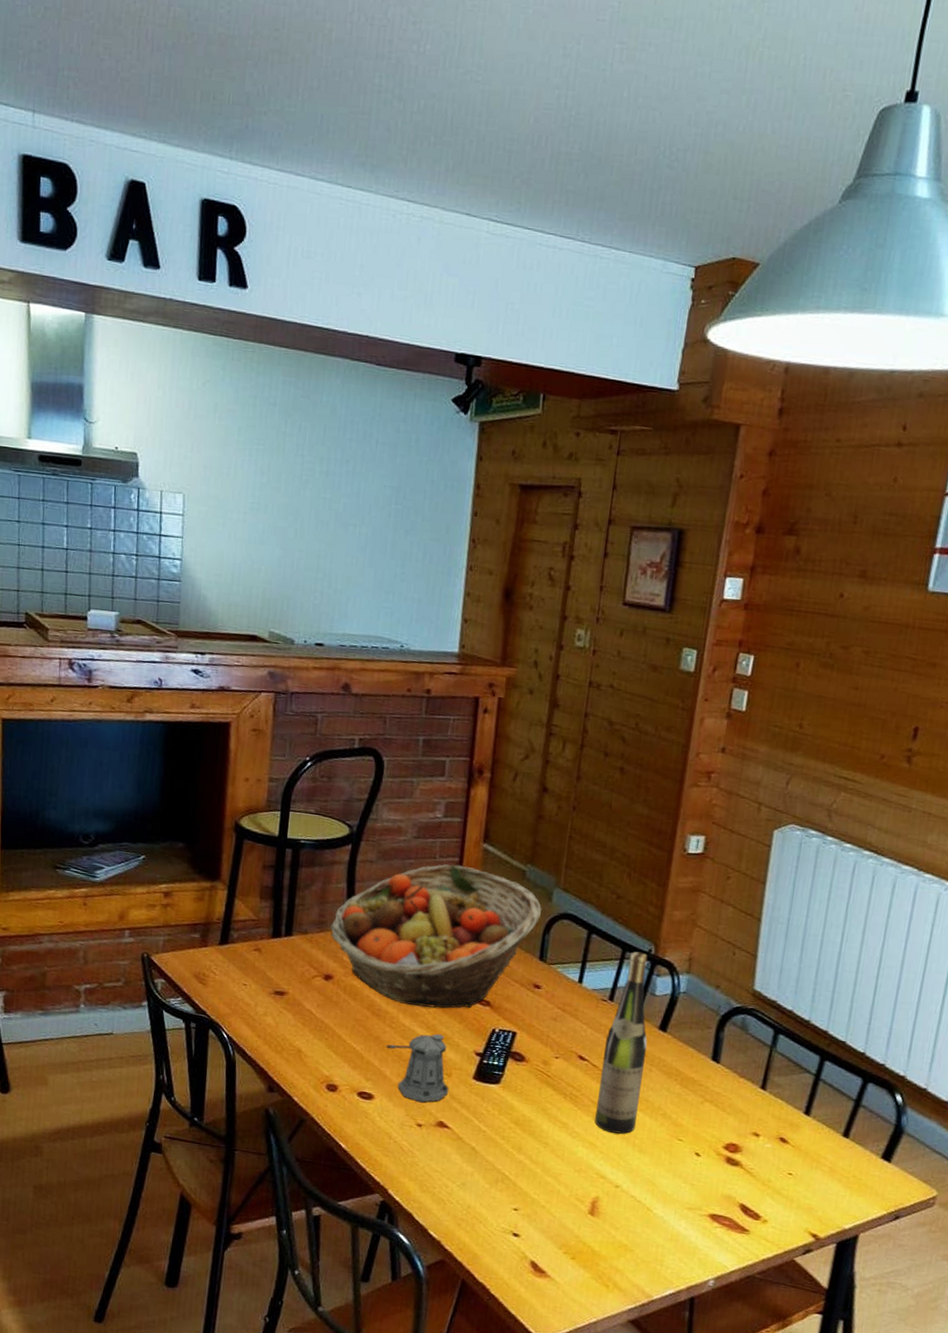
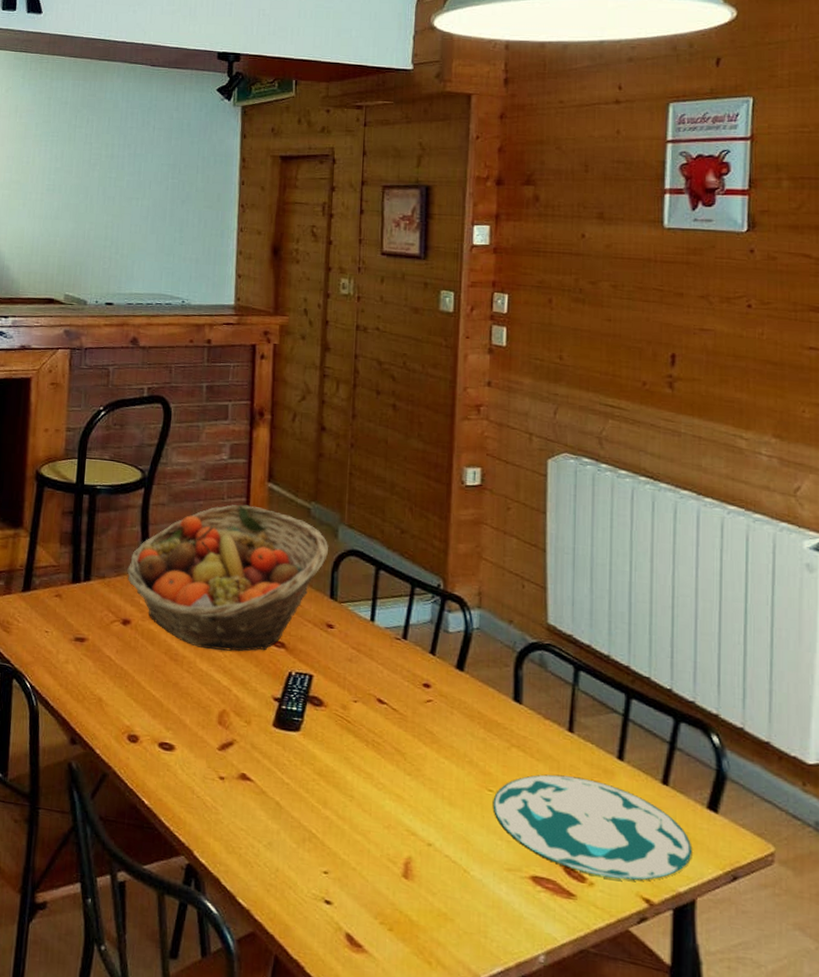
pepper shaker: present [386,1033,450,1102] -> none [185,678,250,753]
wine bottle: present [595,951,648,1134] -> none [400,587,446,785]
plate: none [681,1126,862,1219] -> present [493,774,693,881]

